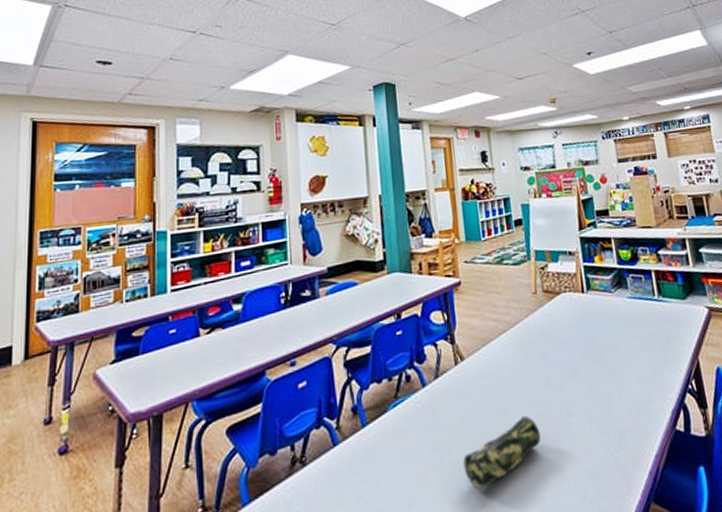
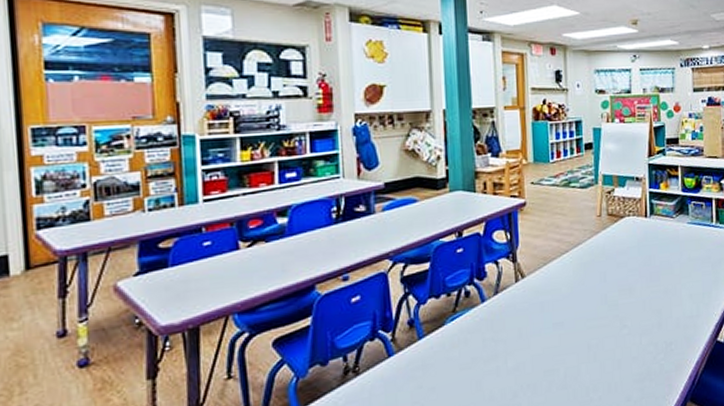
pencil case: present [463,416,541,490] -> none [518,329,595,394]

